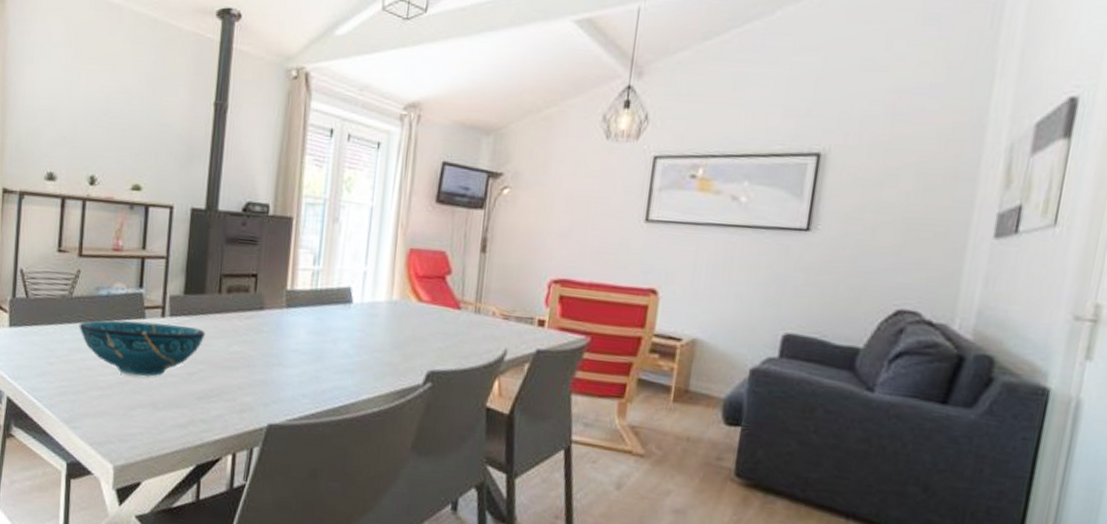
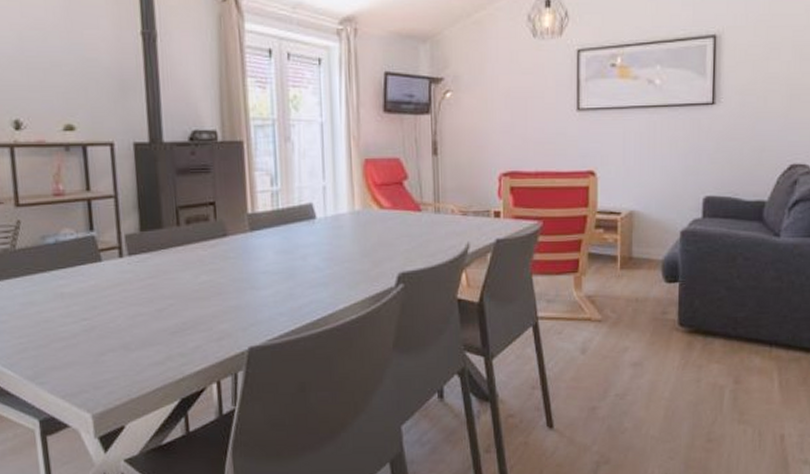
decorative bowl: present [79,320,206,377] -> none [28,263,170,321]

